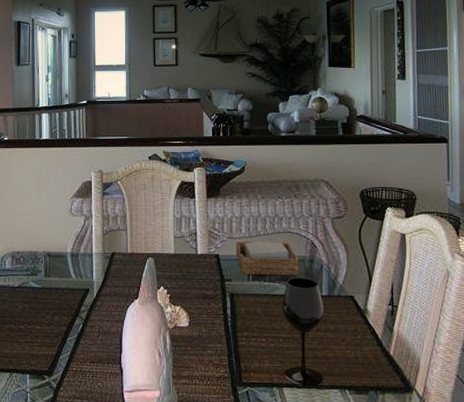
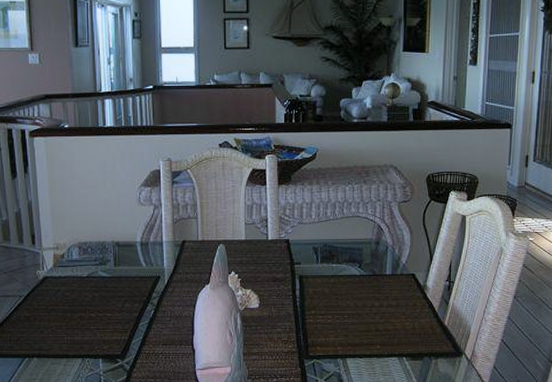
napkin holder: present [235,241,299,277] -> none [305,225,366,258]
wineglass: present [282,277,324,387] -> none [347,258,387,357]

